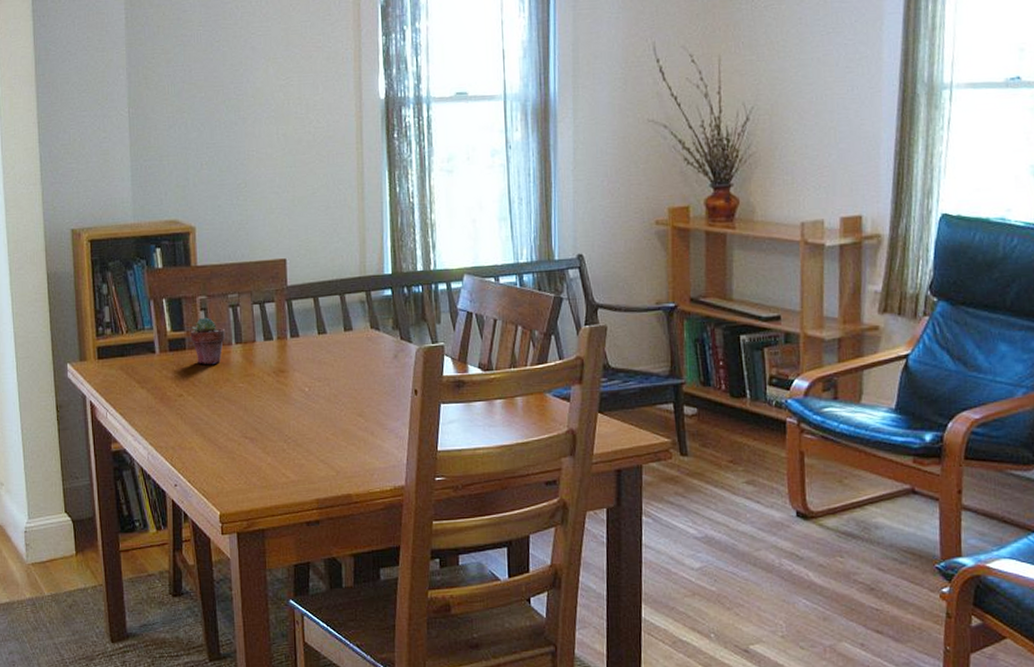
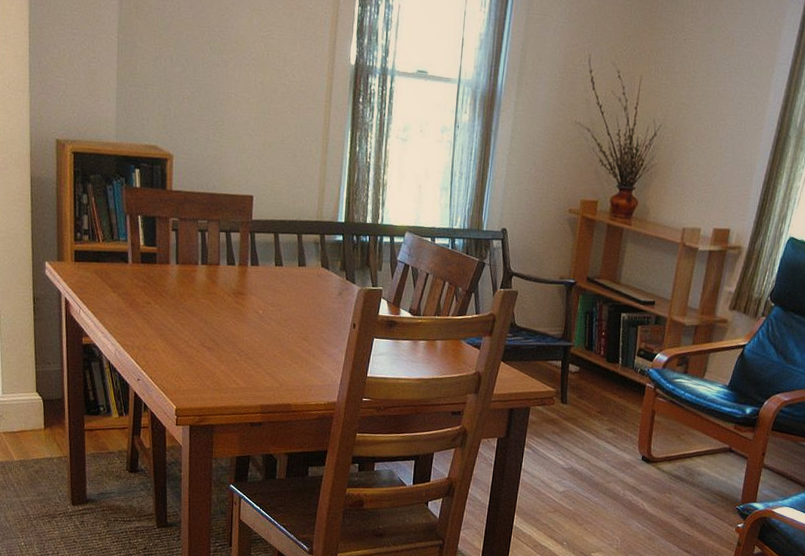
potted succulent: present [190,317,226,364] -> none [161,237,194,280]

